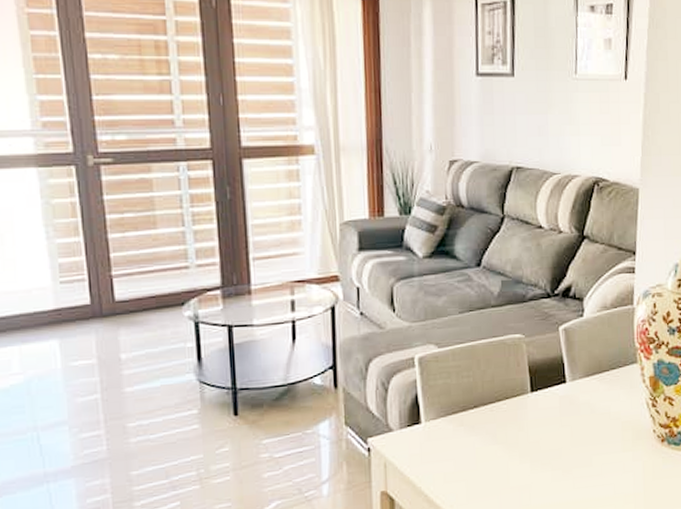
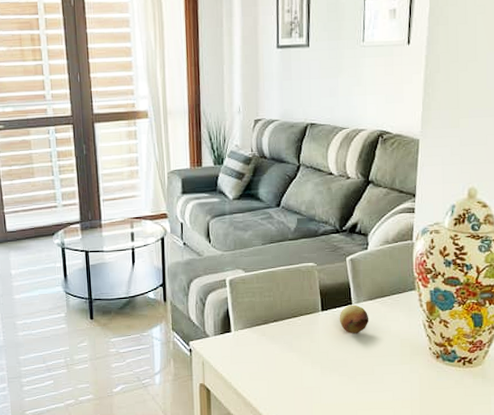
fruit: none [551,383,586,419] -> present [339,304,369,334]

